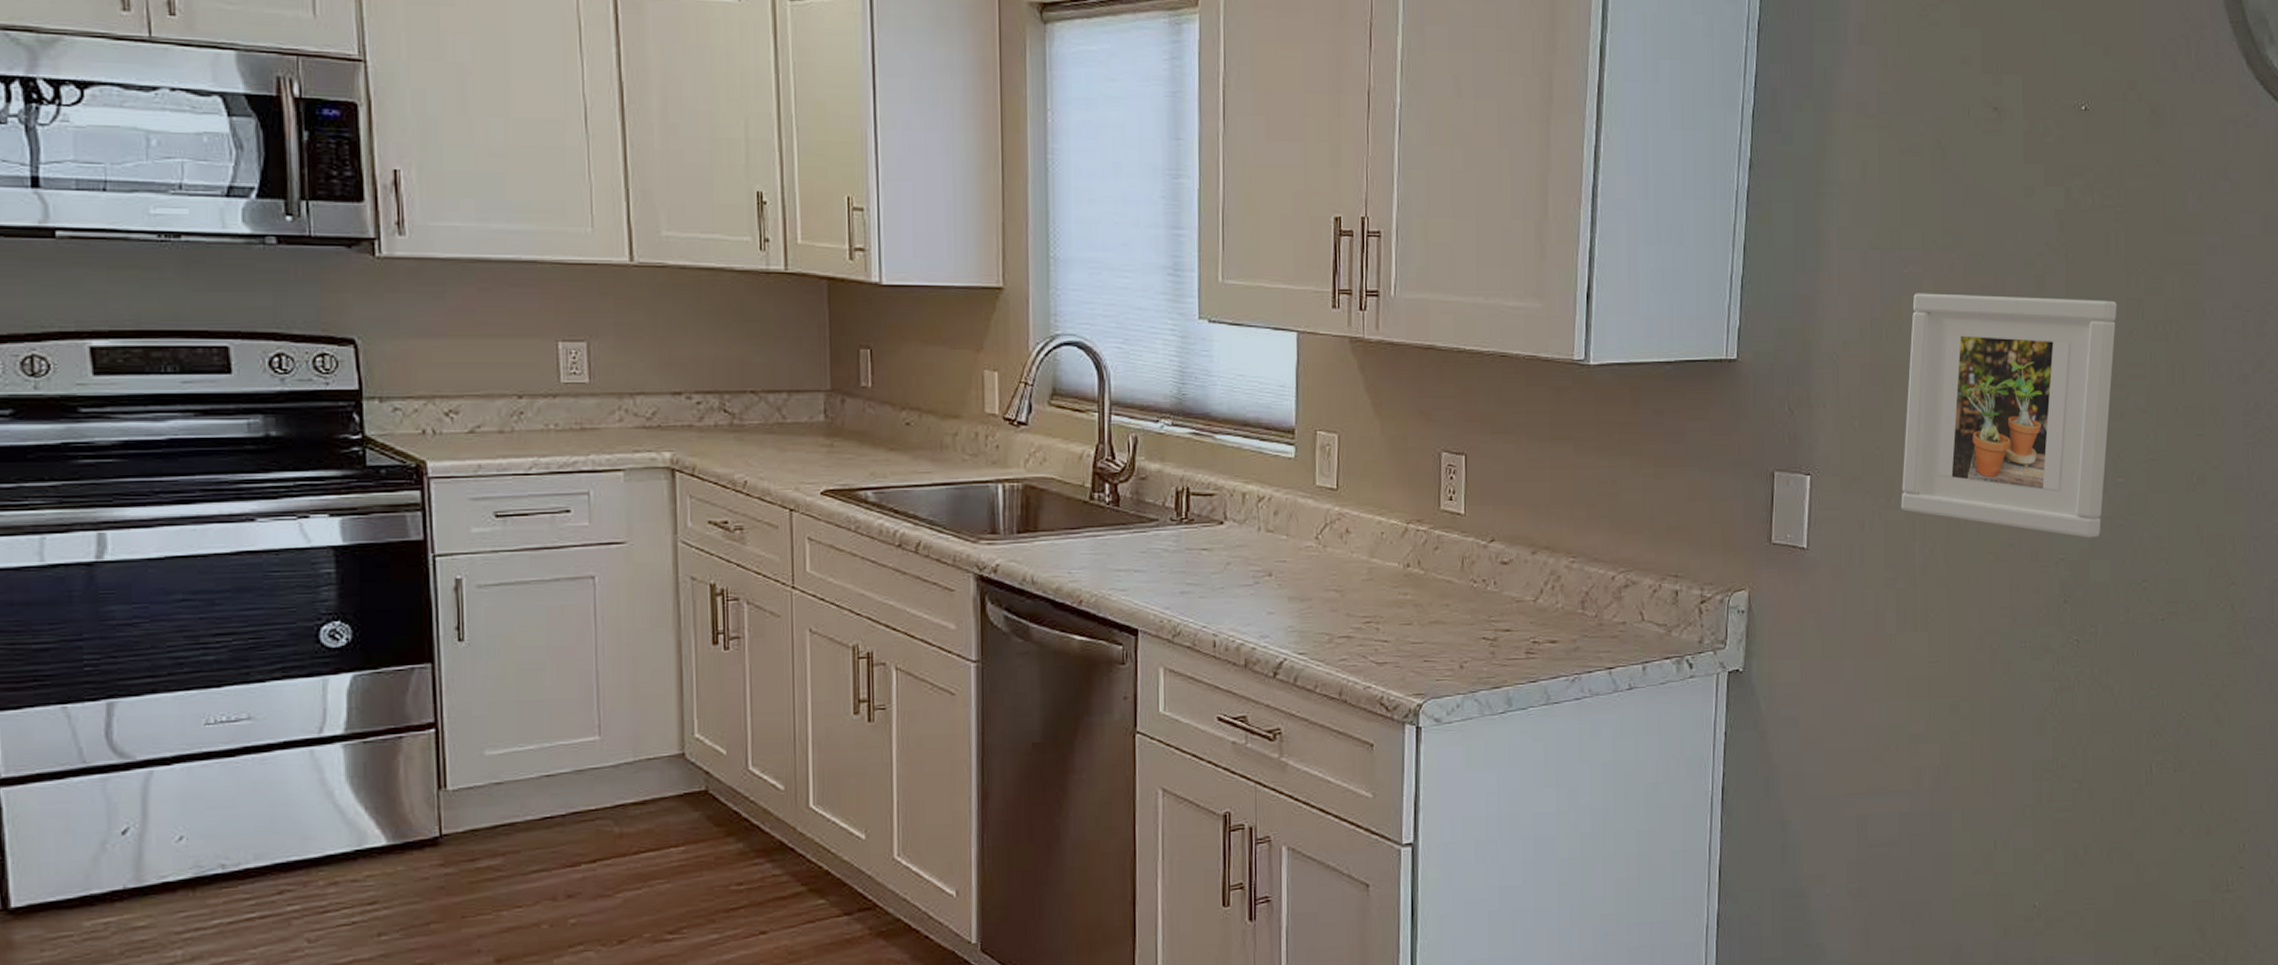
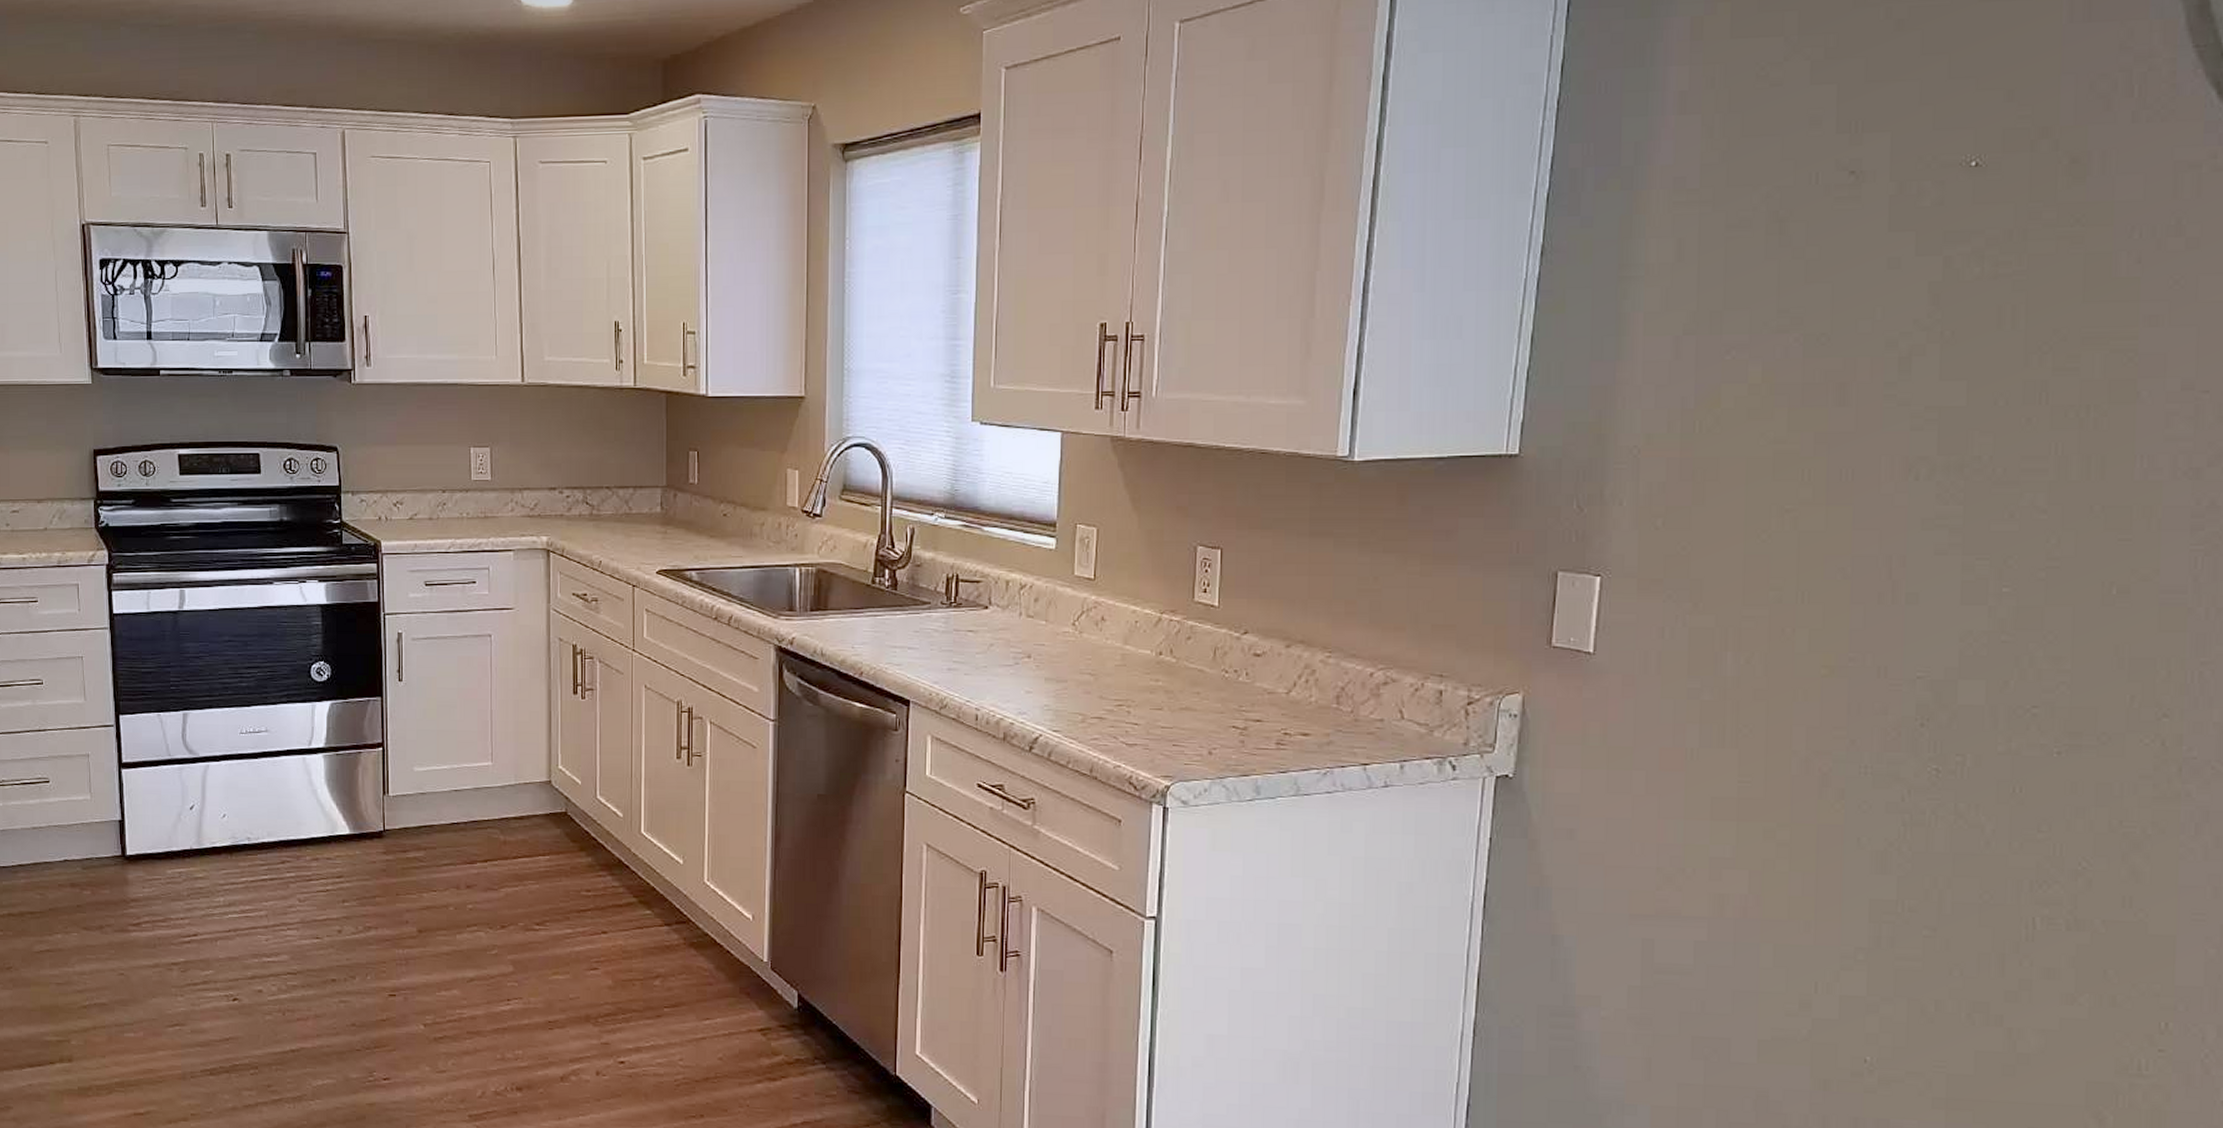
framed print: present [1901,293,2117,538] -> none [1710,380,2011,655]

